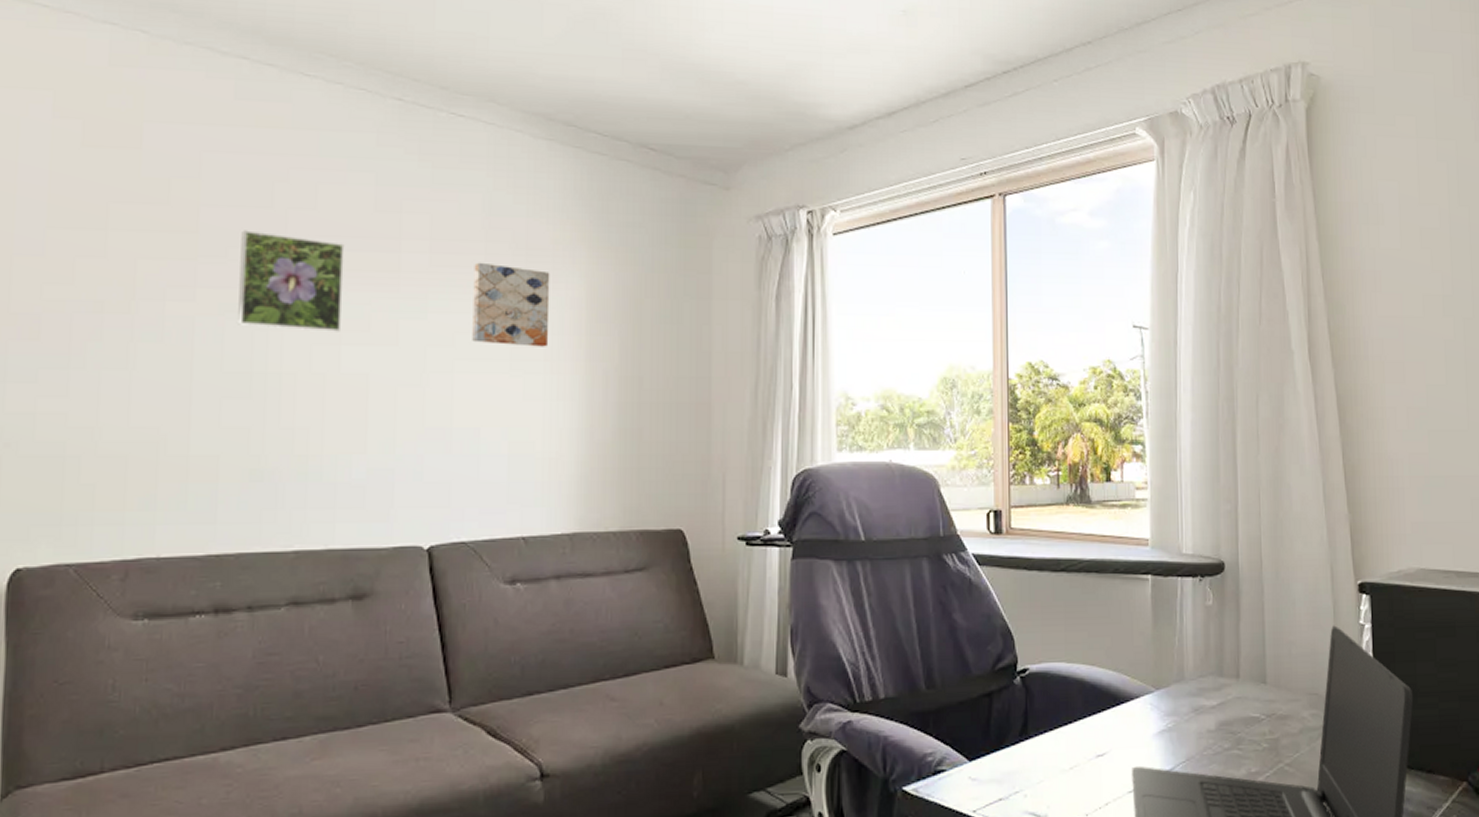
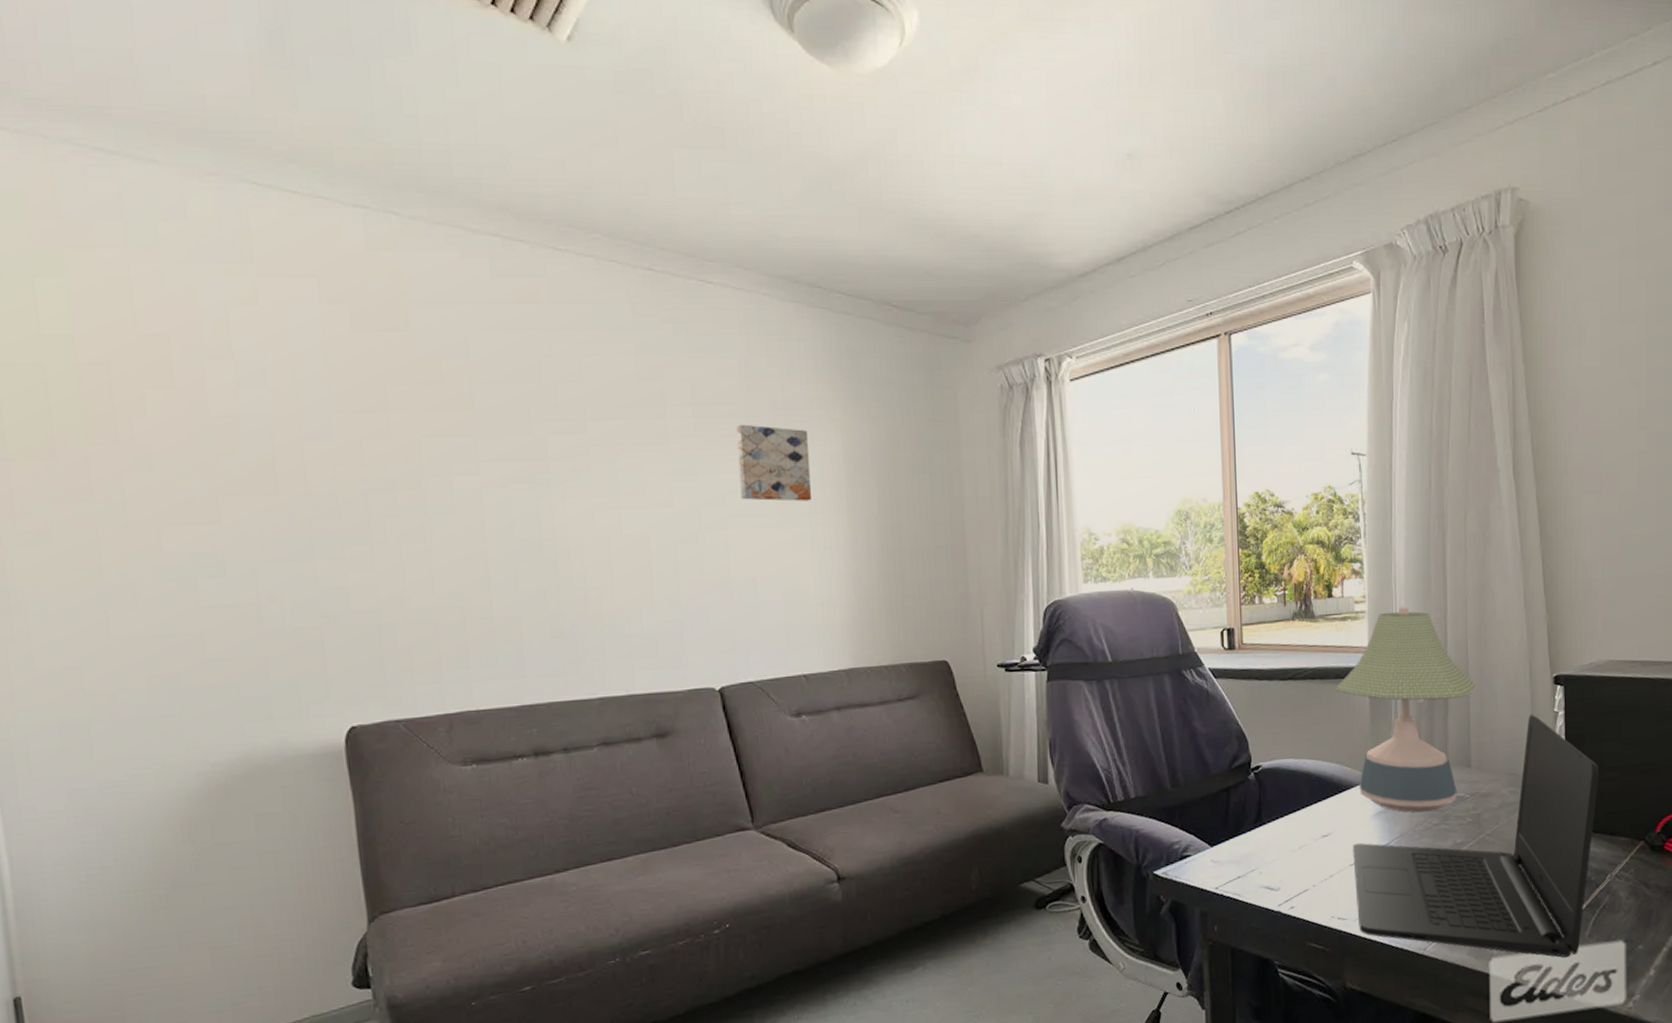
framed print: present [238,230,345,332] -> none [514,405,619,498]
desk lamp: none [1113,495,1272,734] -> present [1335,606,1477,813]

